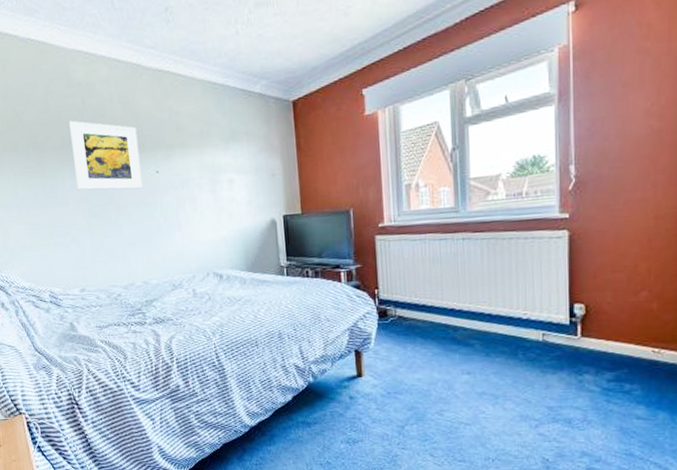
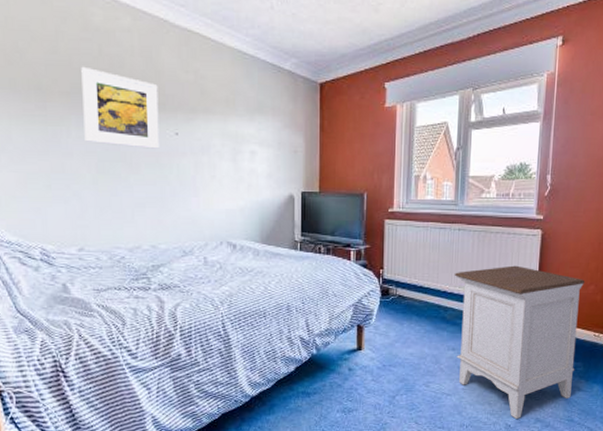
nightstand: none [461,274,634,452] -> present [454,265,585,419]

